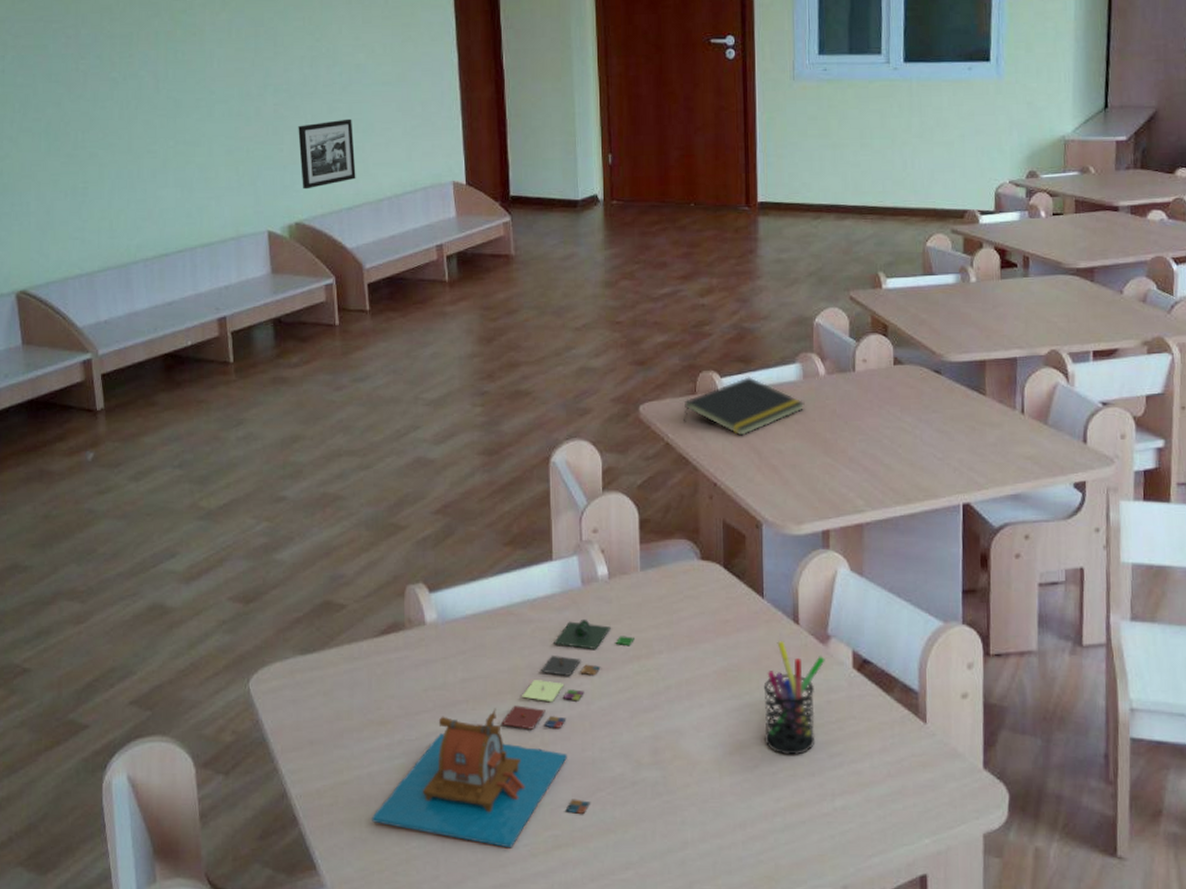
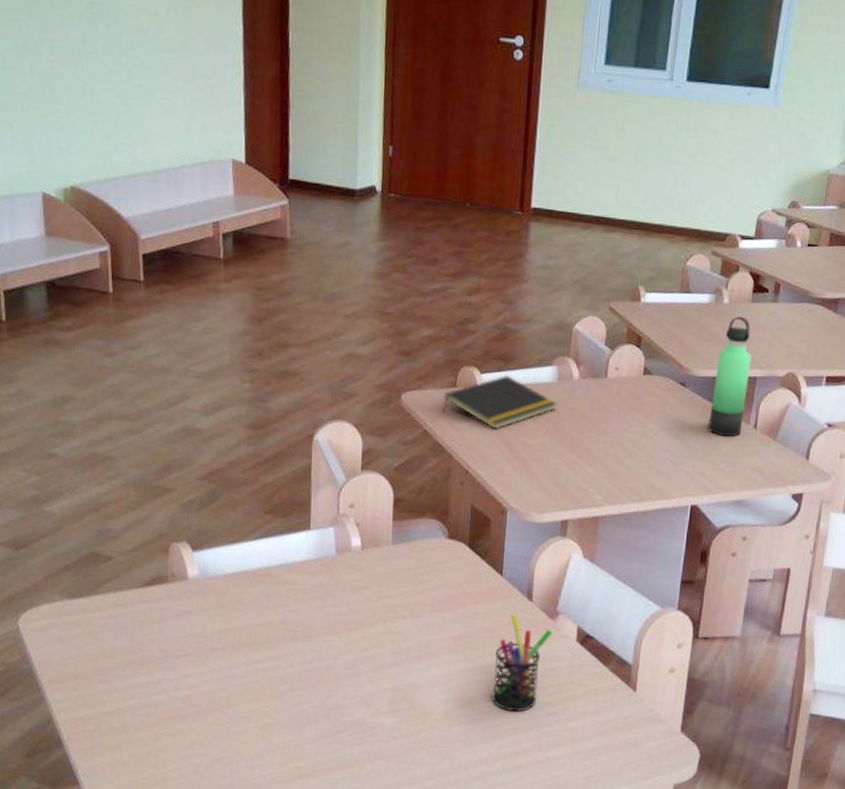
picture frame: present [298,118,356,190] -> none [75,83,134,154]
board game: present [372,618,634,848] -> none [131,583,382,776]
thermos bottle: none [970,294,1009,425] -> present [708,316,752,437]

